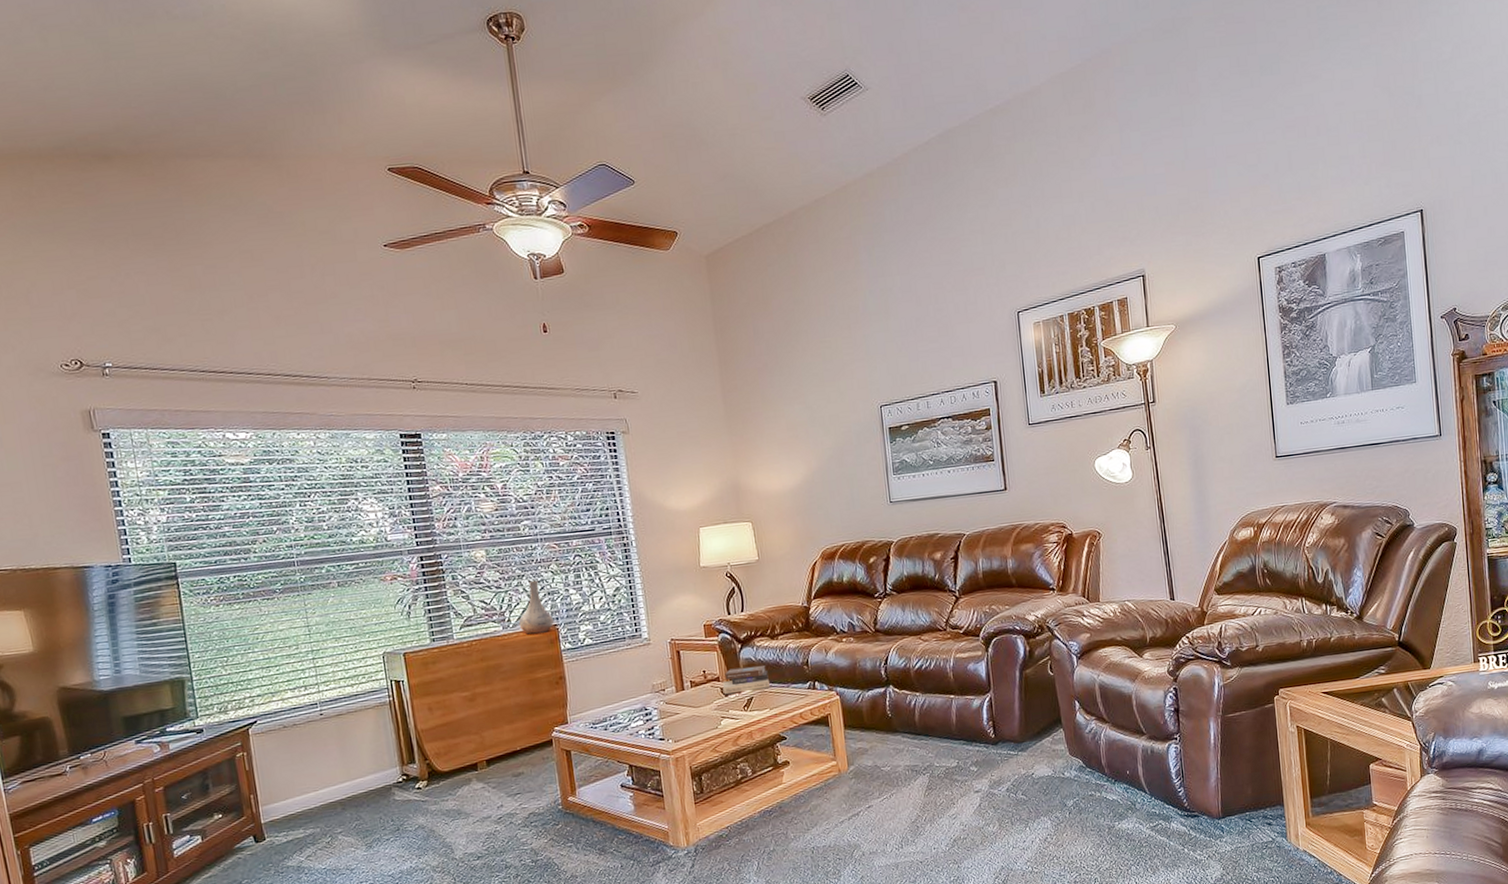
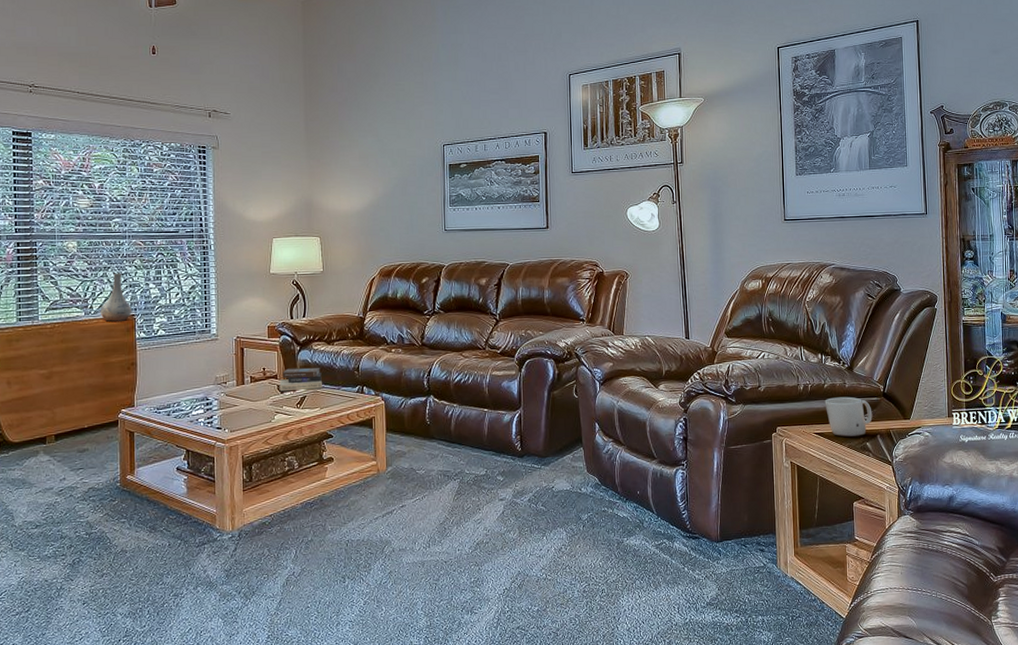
mug: none [1332,649,1388,695] -> present [824,396,873,438]

